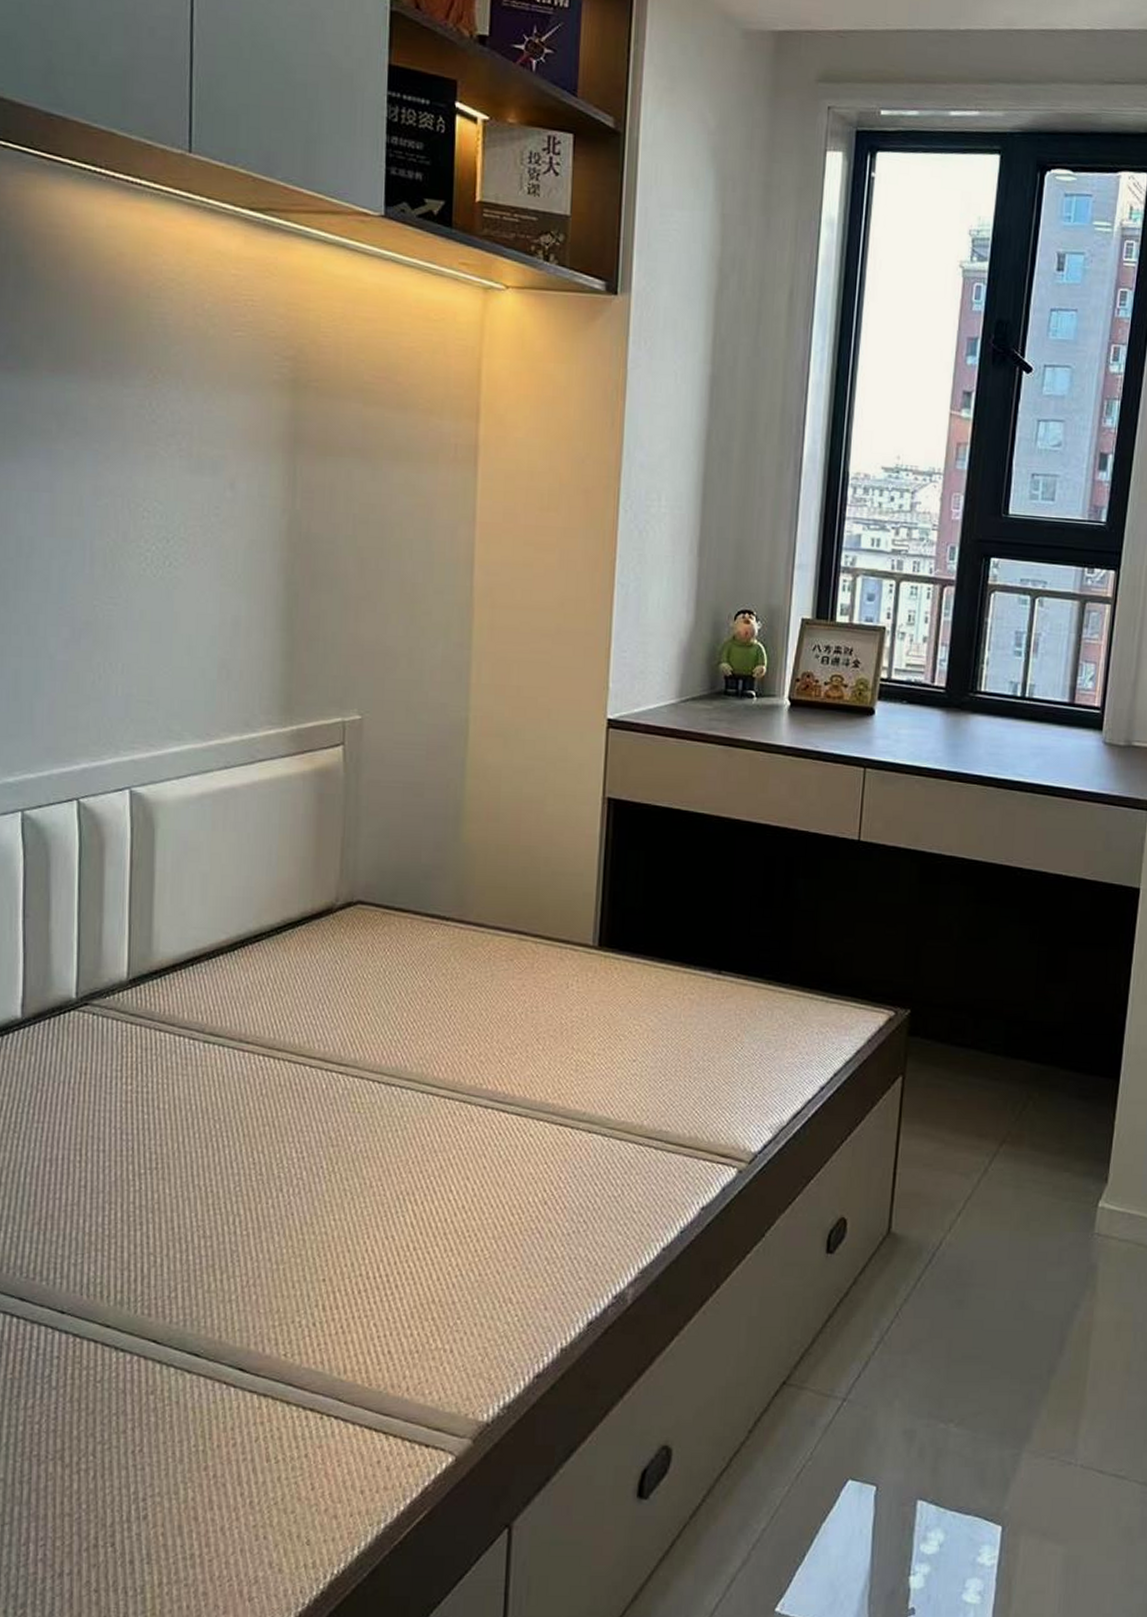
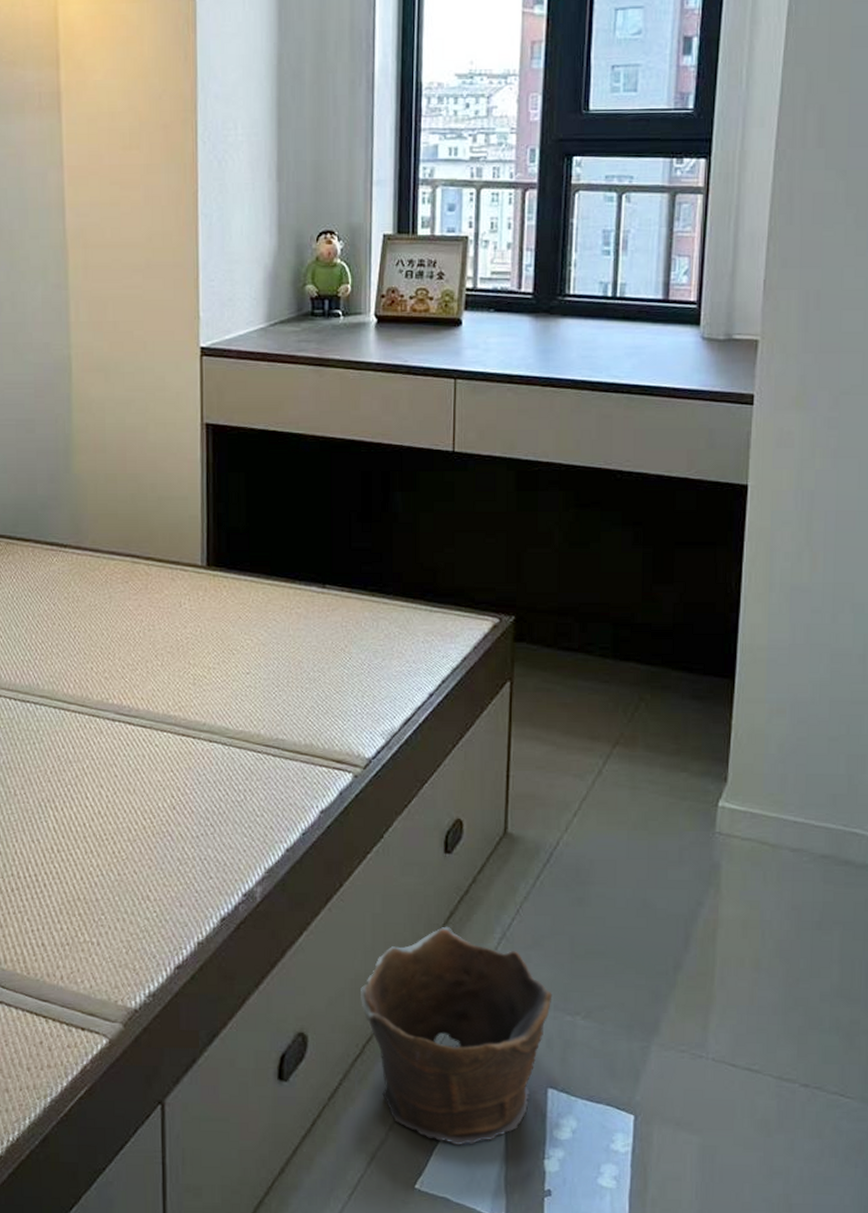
clay pot: none [731,1330,927,1564] -> present [361,926,553,1146]

